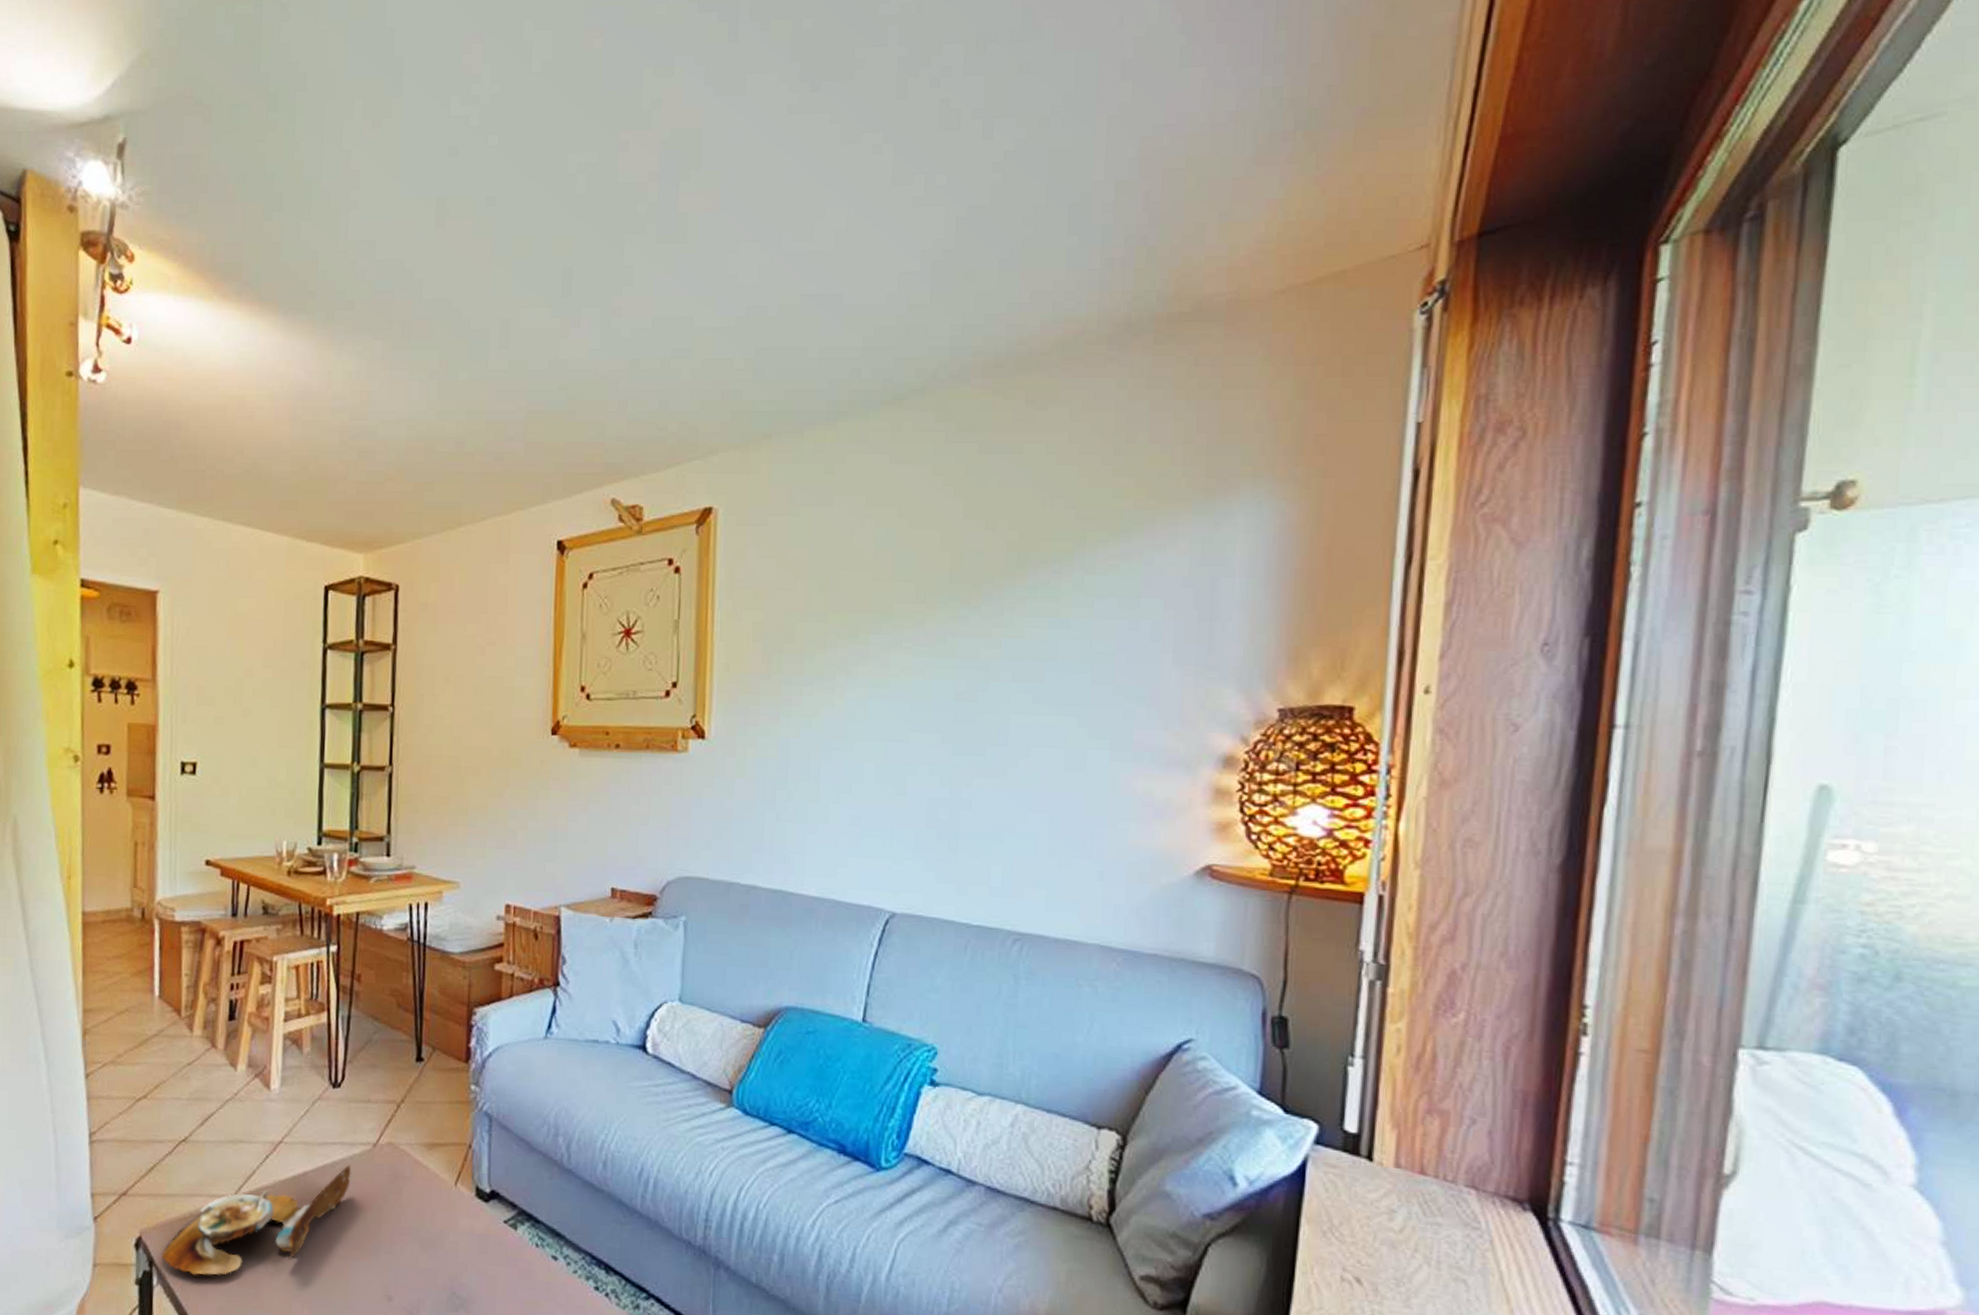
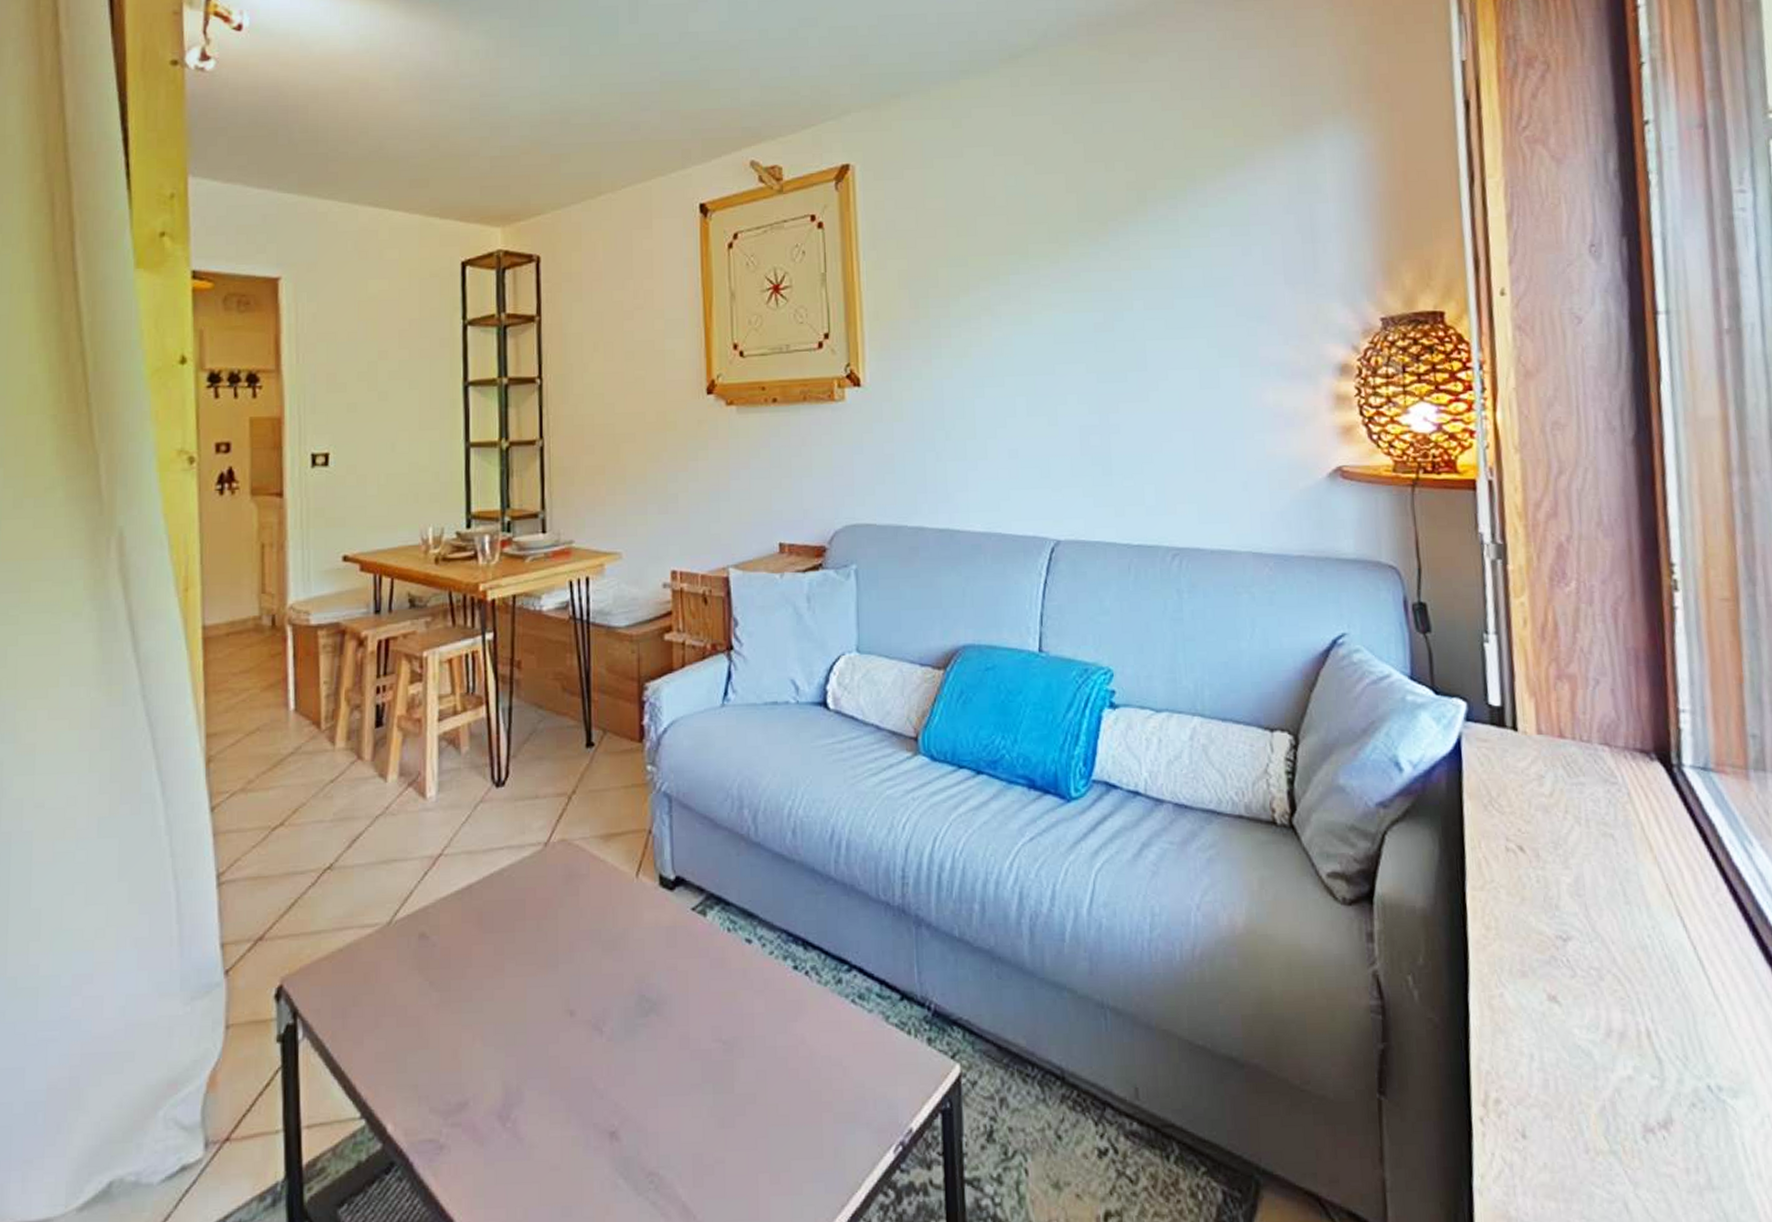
soup bowl: present [161,1164,351,1275] -> none [307,870,522,1020]

